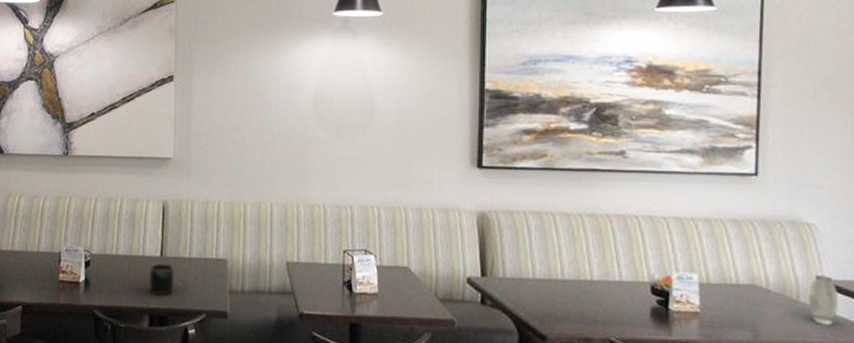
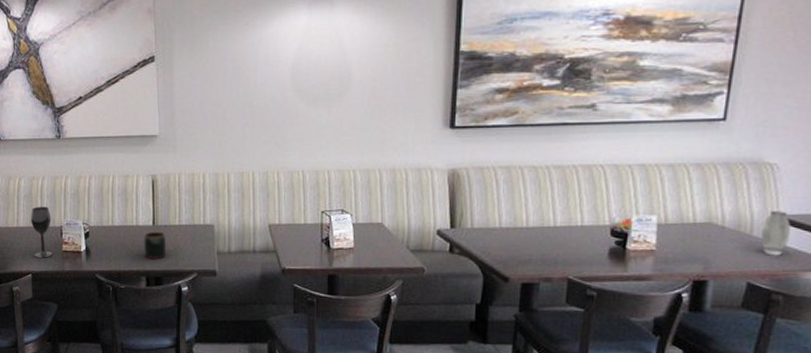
wine glass: none [26,228,50,288] -> present [30,206,53,258]

